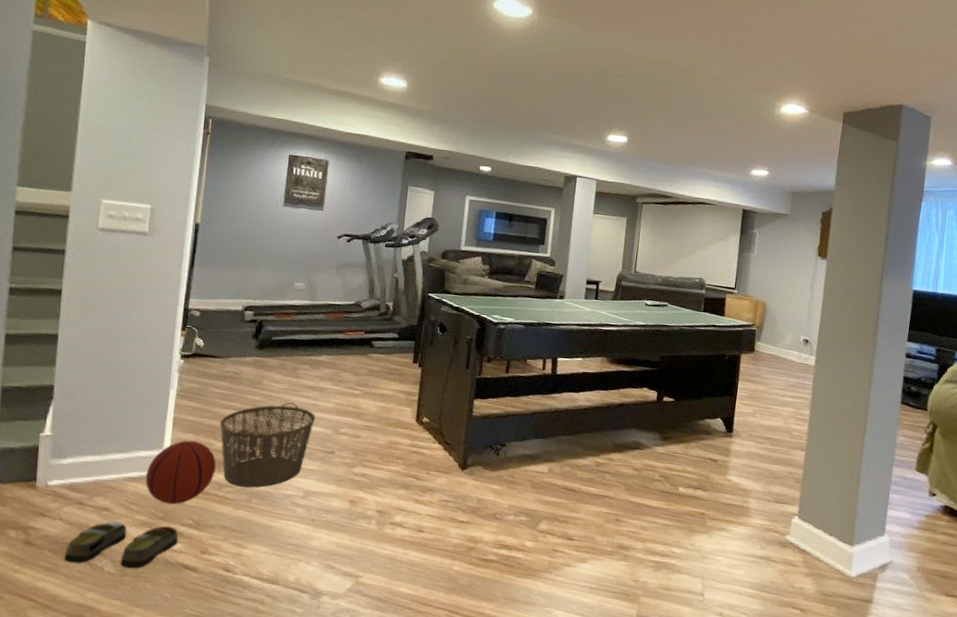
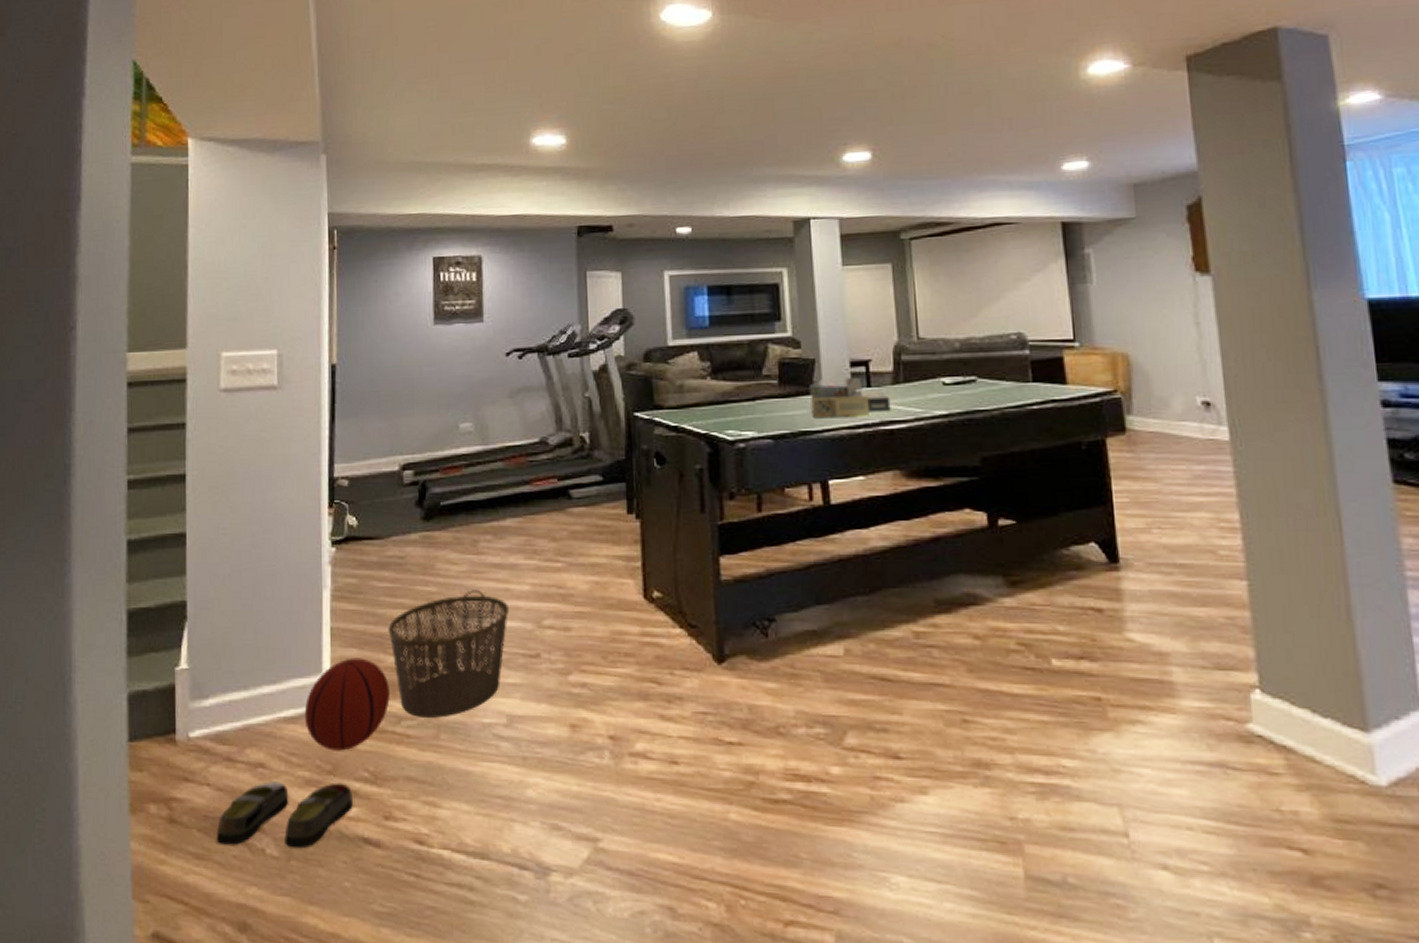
board game: none [554,288,609,319] -> present [808,377,891,419]

